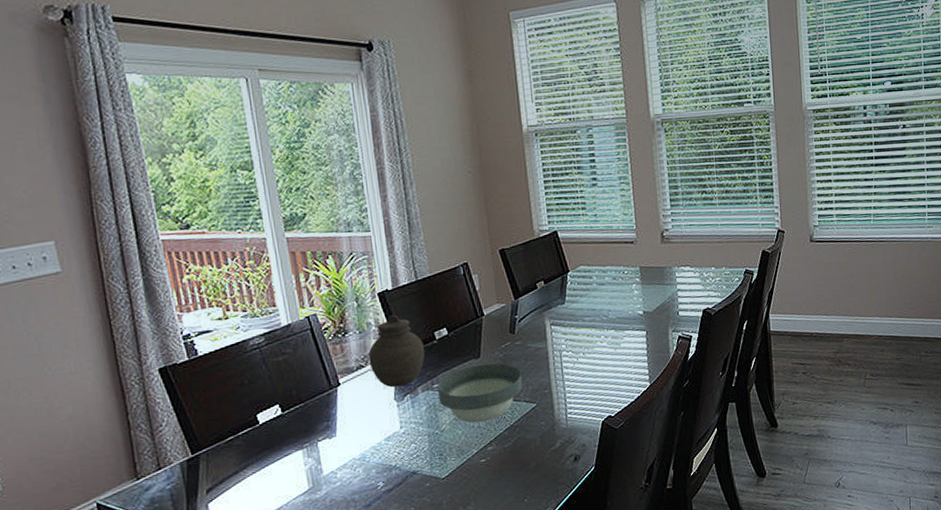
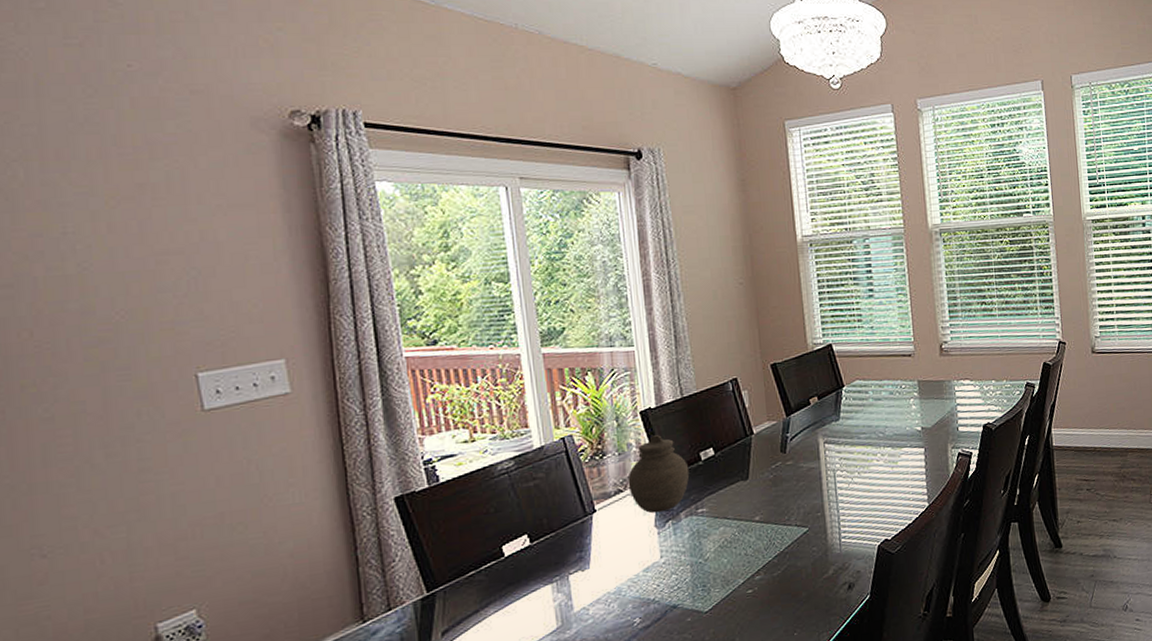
bowl: present [438,363,522,423] -> none [702,485,793,551]

